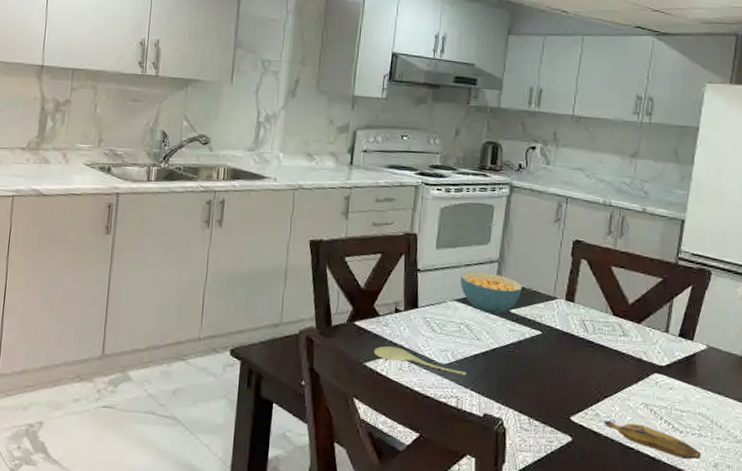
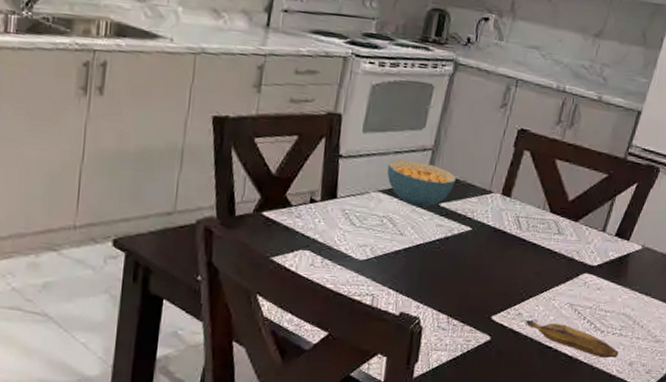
spoon: present [373,345,466,376] -> none [282,239,385,273]

